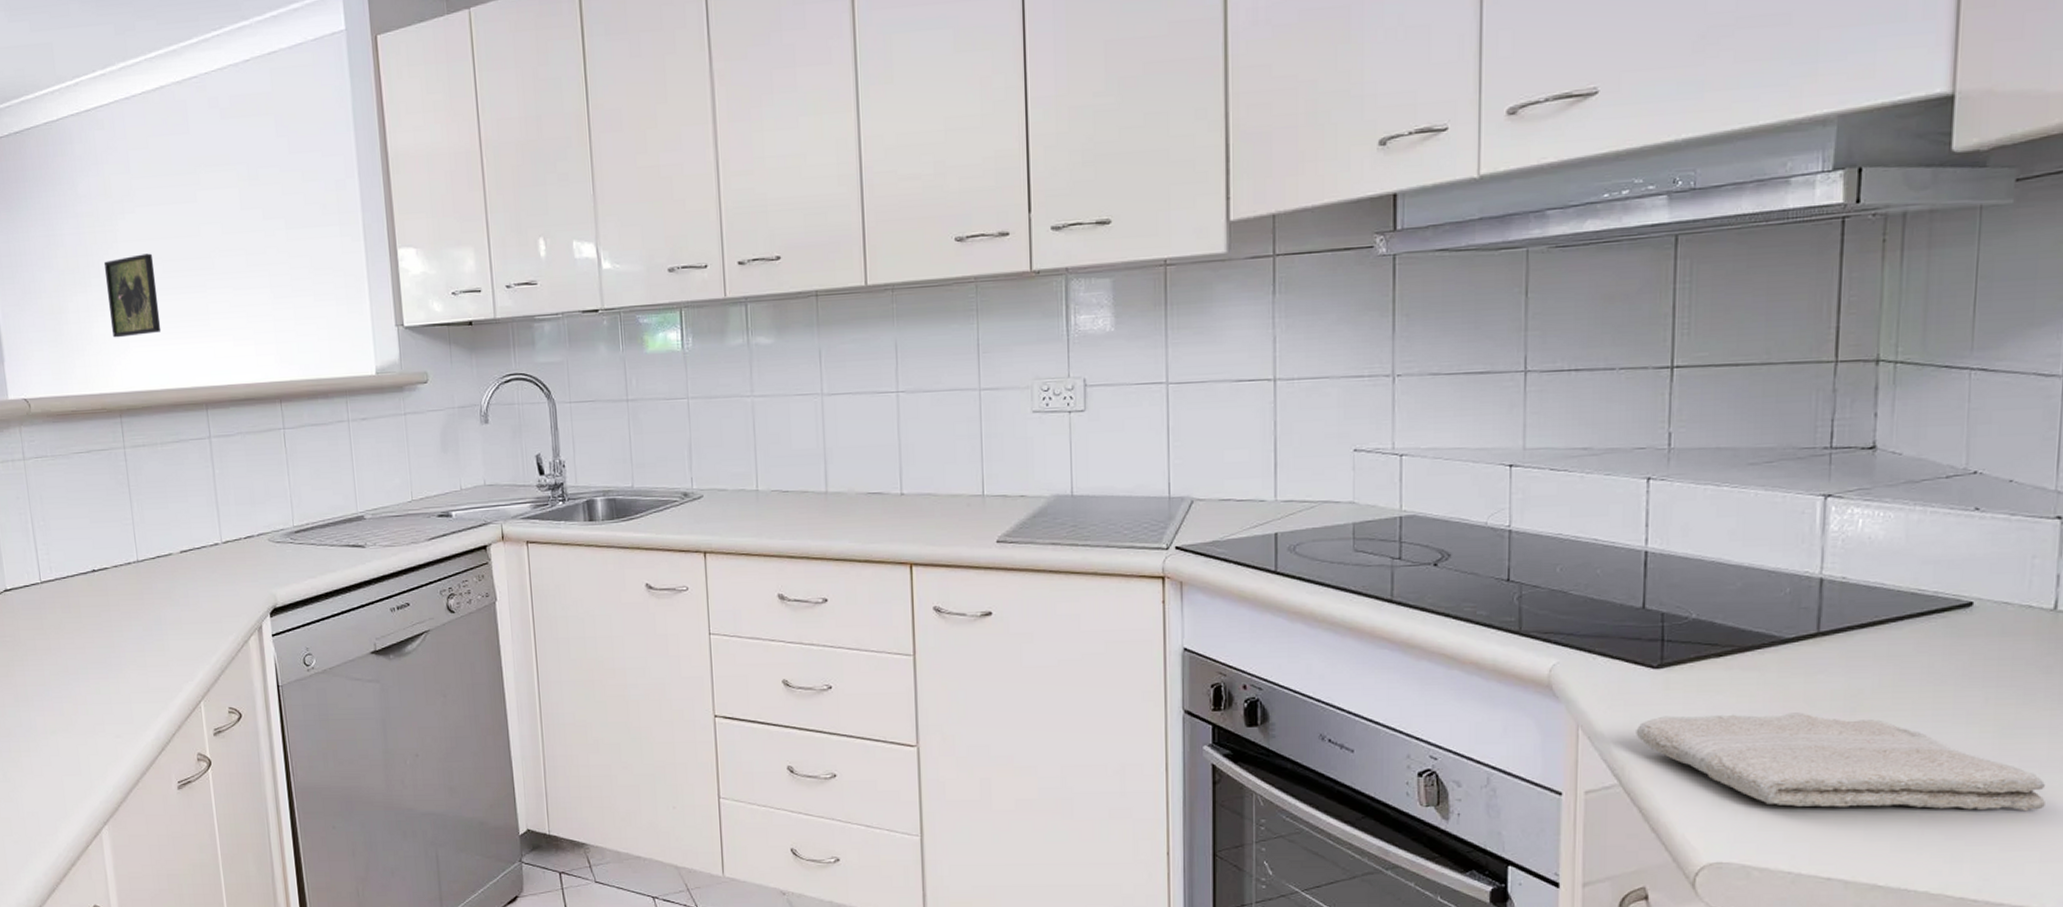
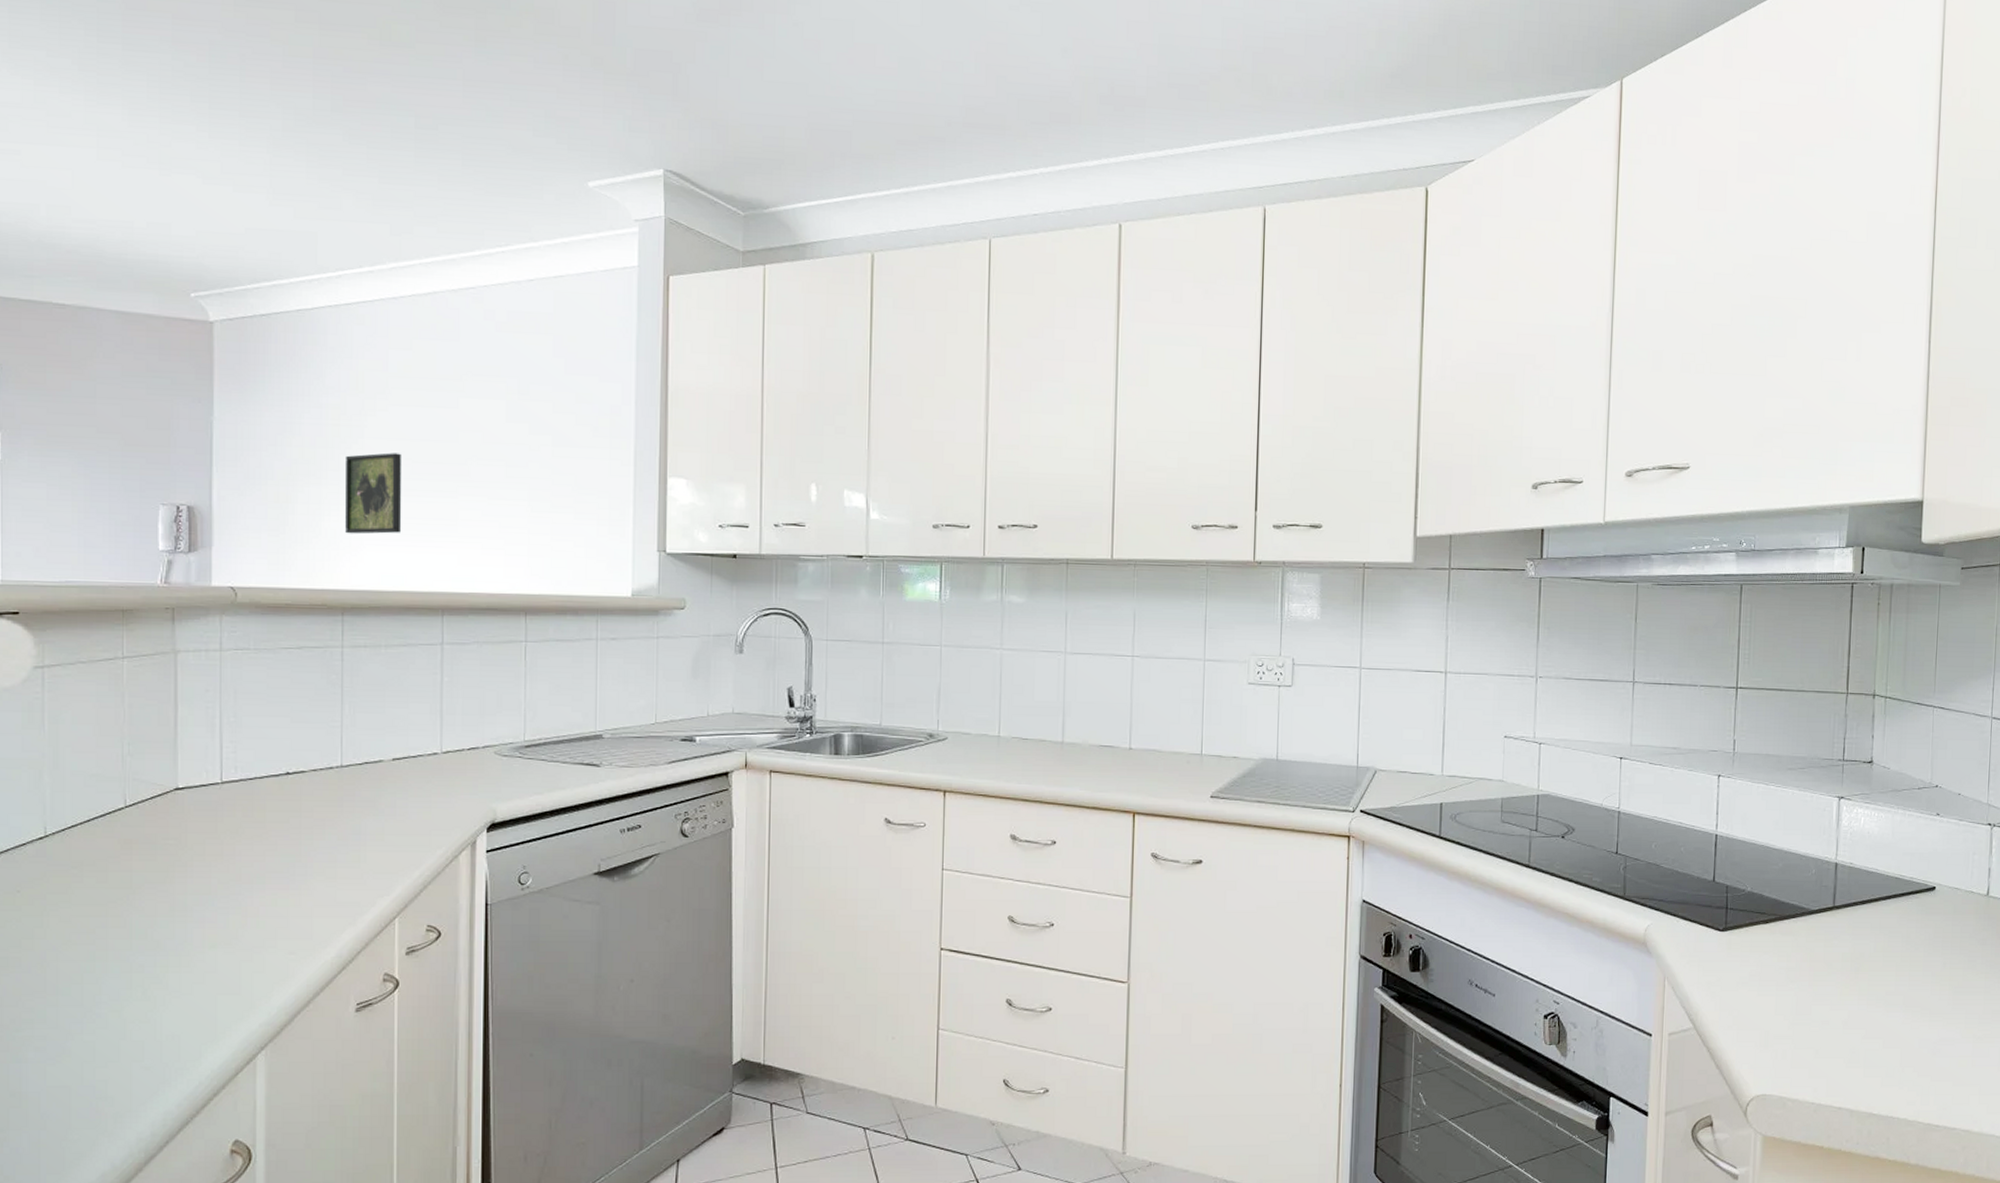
washcloth: present [1636,712,2046,812] -> none [1706,971,1983,1054]

